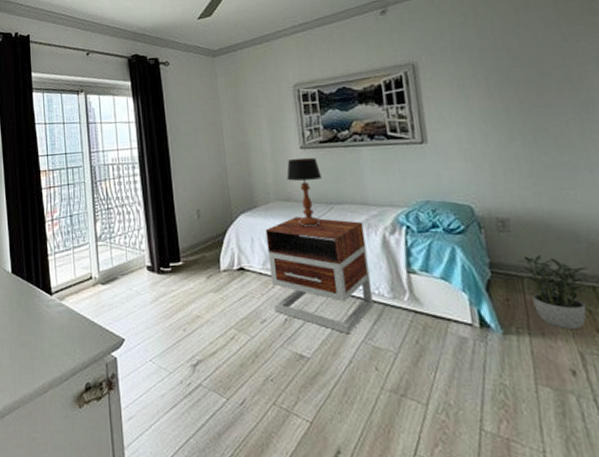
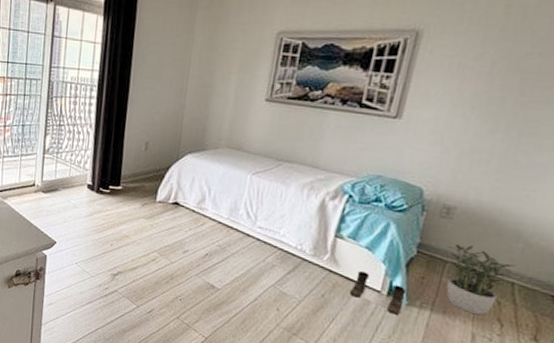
nightstand: present [265,216,374,335] -> none [198,166,307,278]
table lamp: present [286,157,321,227] -> none [243,109,280,179]
boots: none [442,304,501,348] -> present [350,270,407,315]

